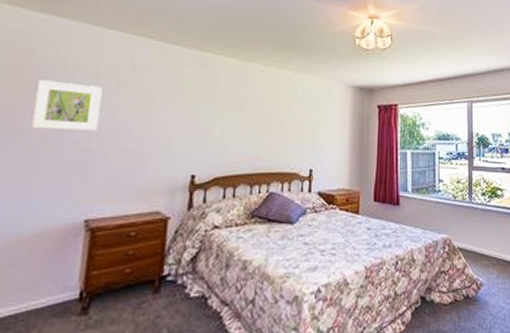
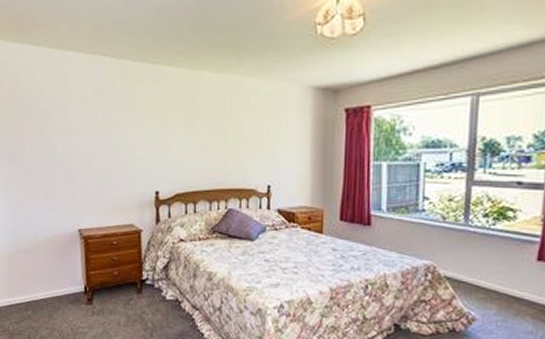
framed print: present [31,80,102,131] -> none [25,107,75,151]

